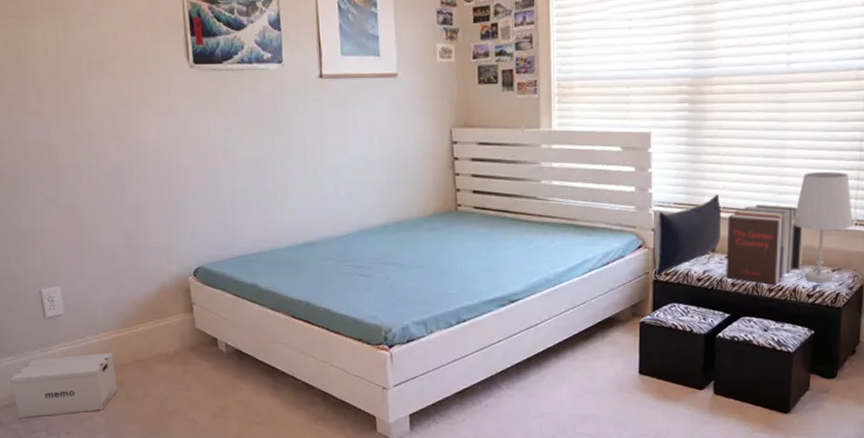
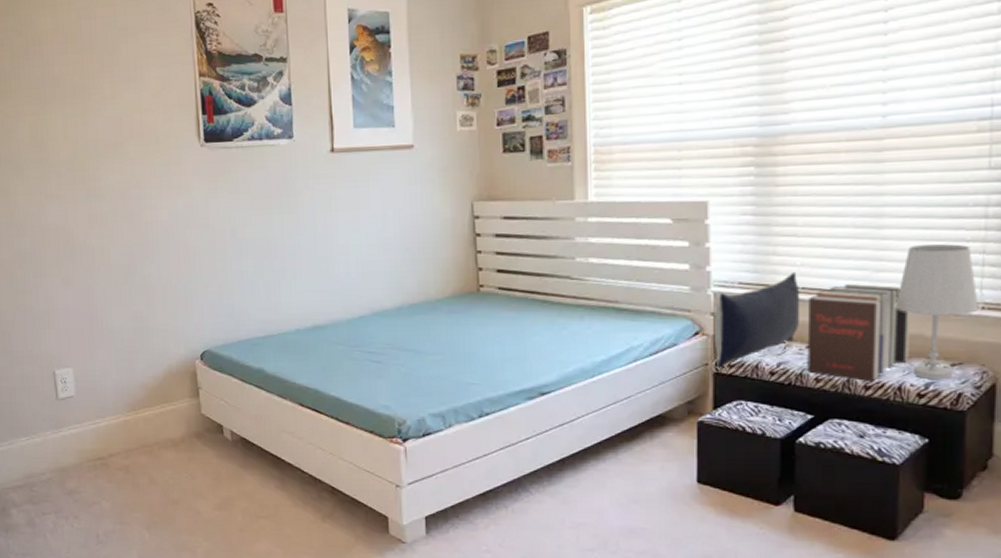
cardboard box: present [10,352,118,419] -> none [24,436,124,500]

